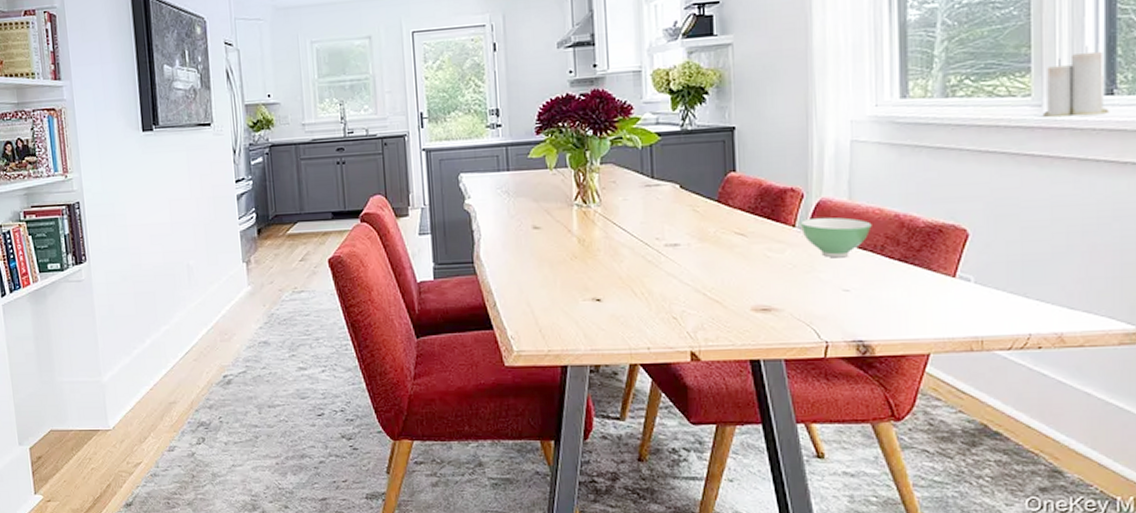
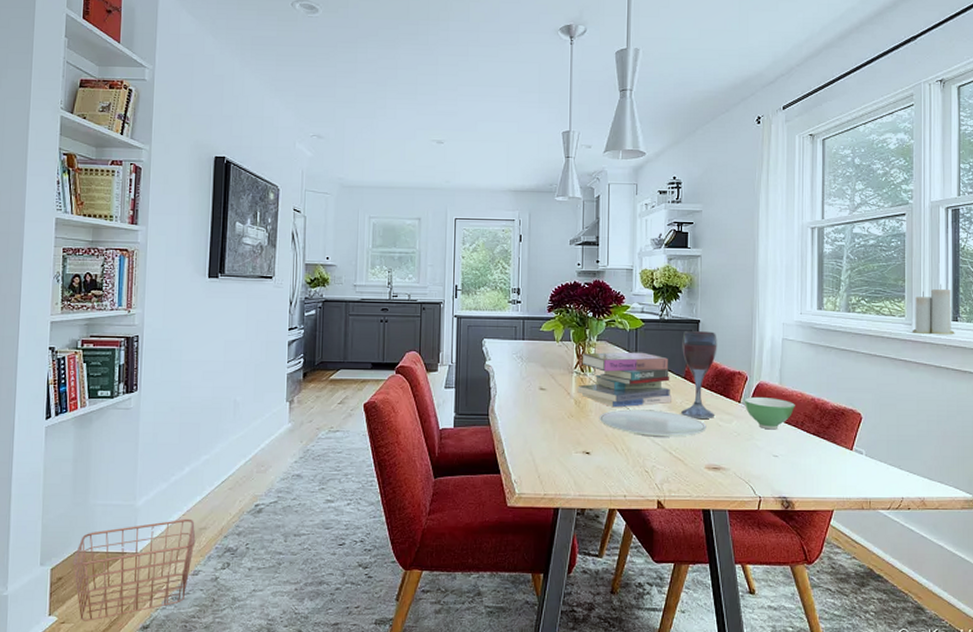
basket: none [49,393,167,499] -> present [73,518,196,621]
books: none [580,173,702,244] -> present [577,352,671,408]
plate: none [609,243,751,276] -> present [599,409,707,437]
cup: none [712,140,762,250] -> present [681,331,717,419]

